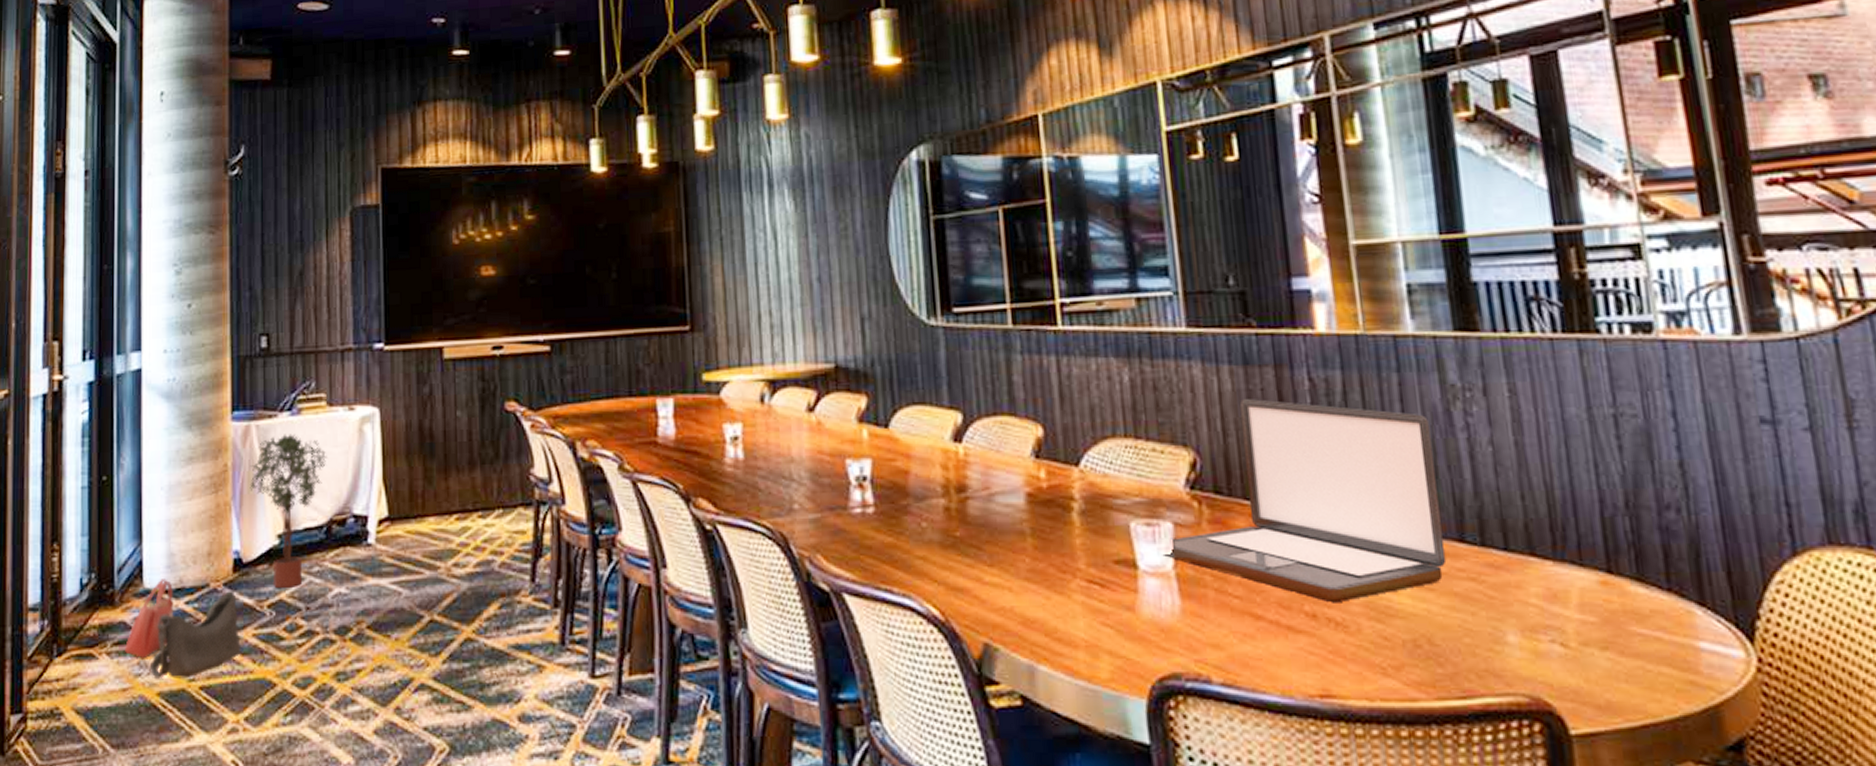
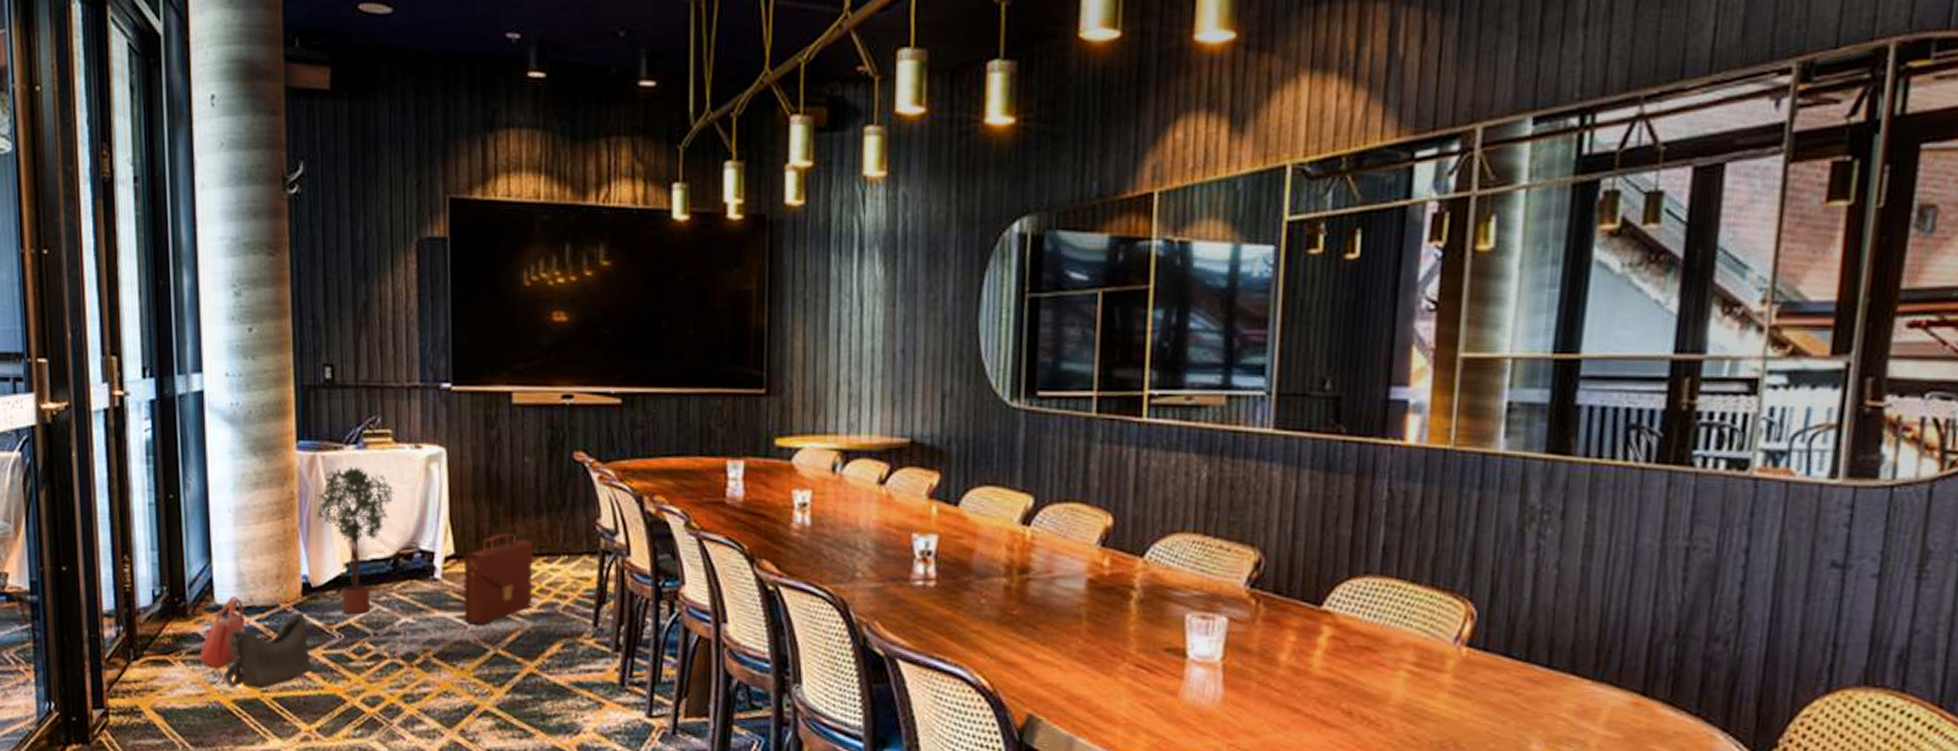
briefcase: none [397,489,469,591] -> present [463,532,534,625]
laptop: present [1162,399,1447,603] -> none [1212,505,1501,703]

